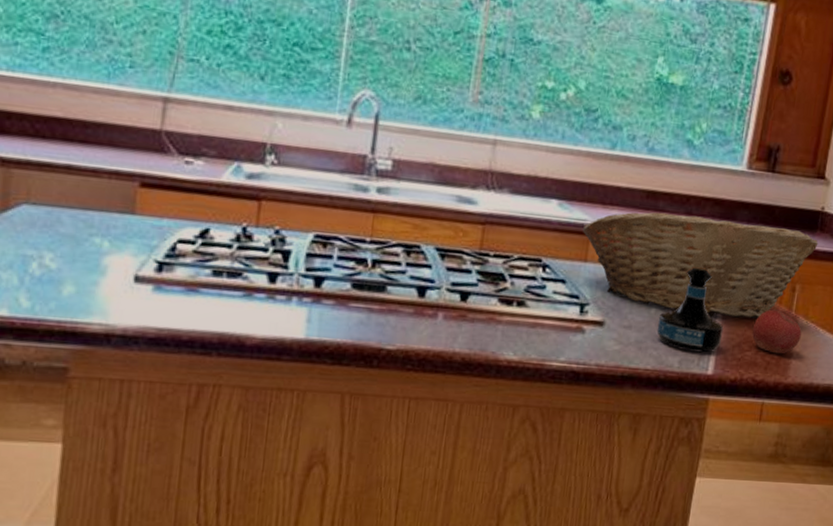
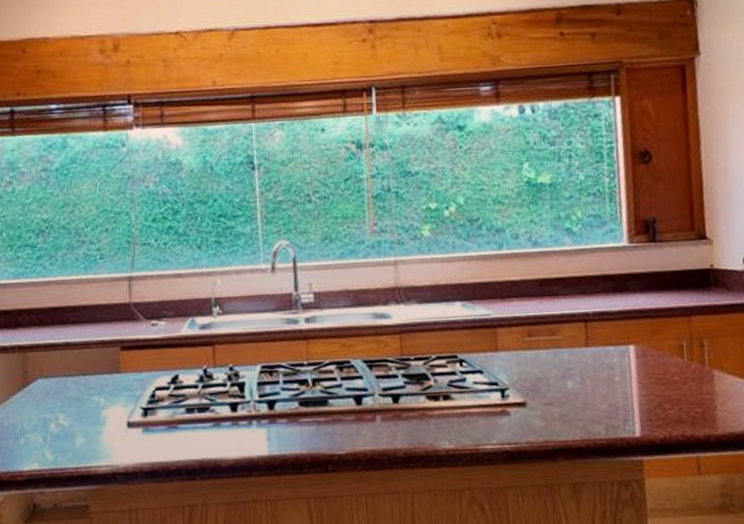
fruit basket: present [583,212,818,319] -> none [488,290,716,383]
tequila bottle: present [656,266,724,353] -> none [576,338,642,418]
apple: present [752,309,802,354] -> none [669,366,721,408]

